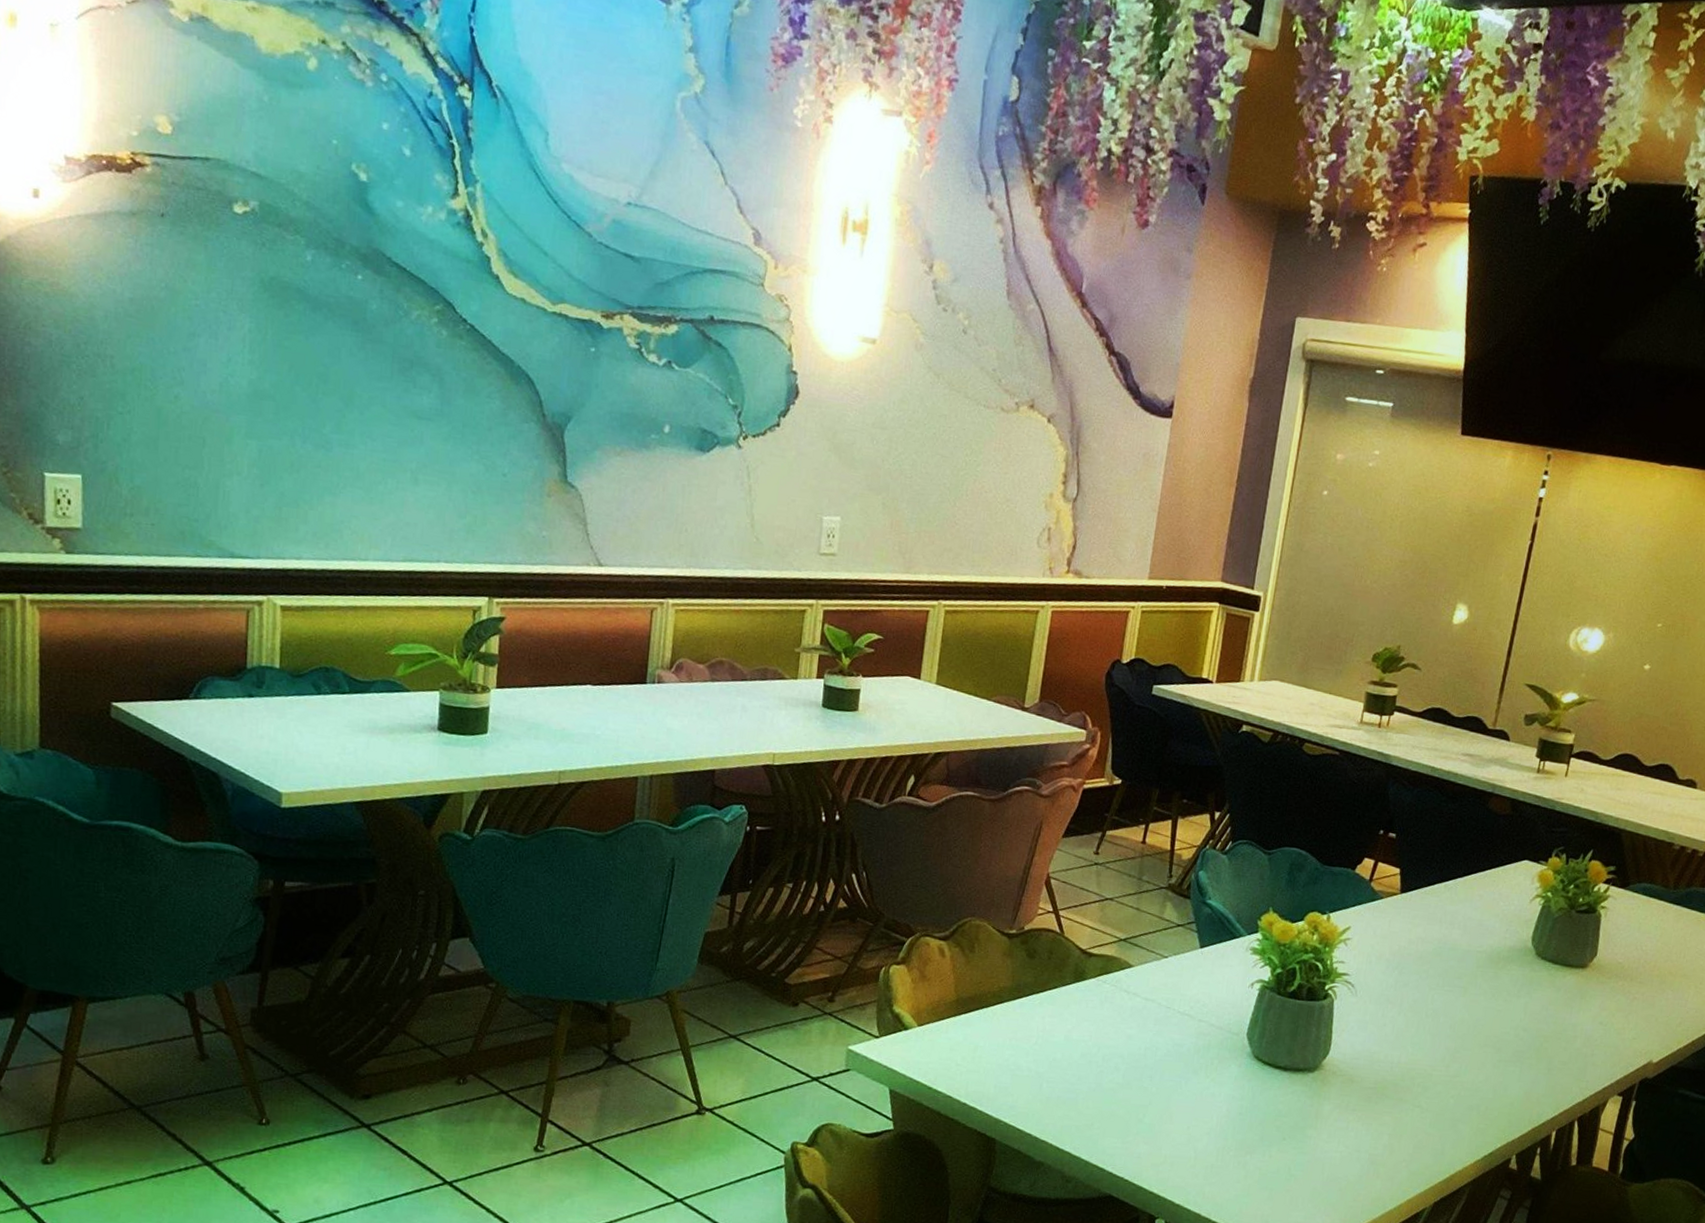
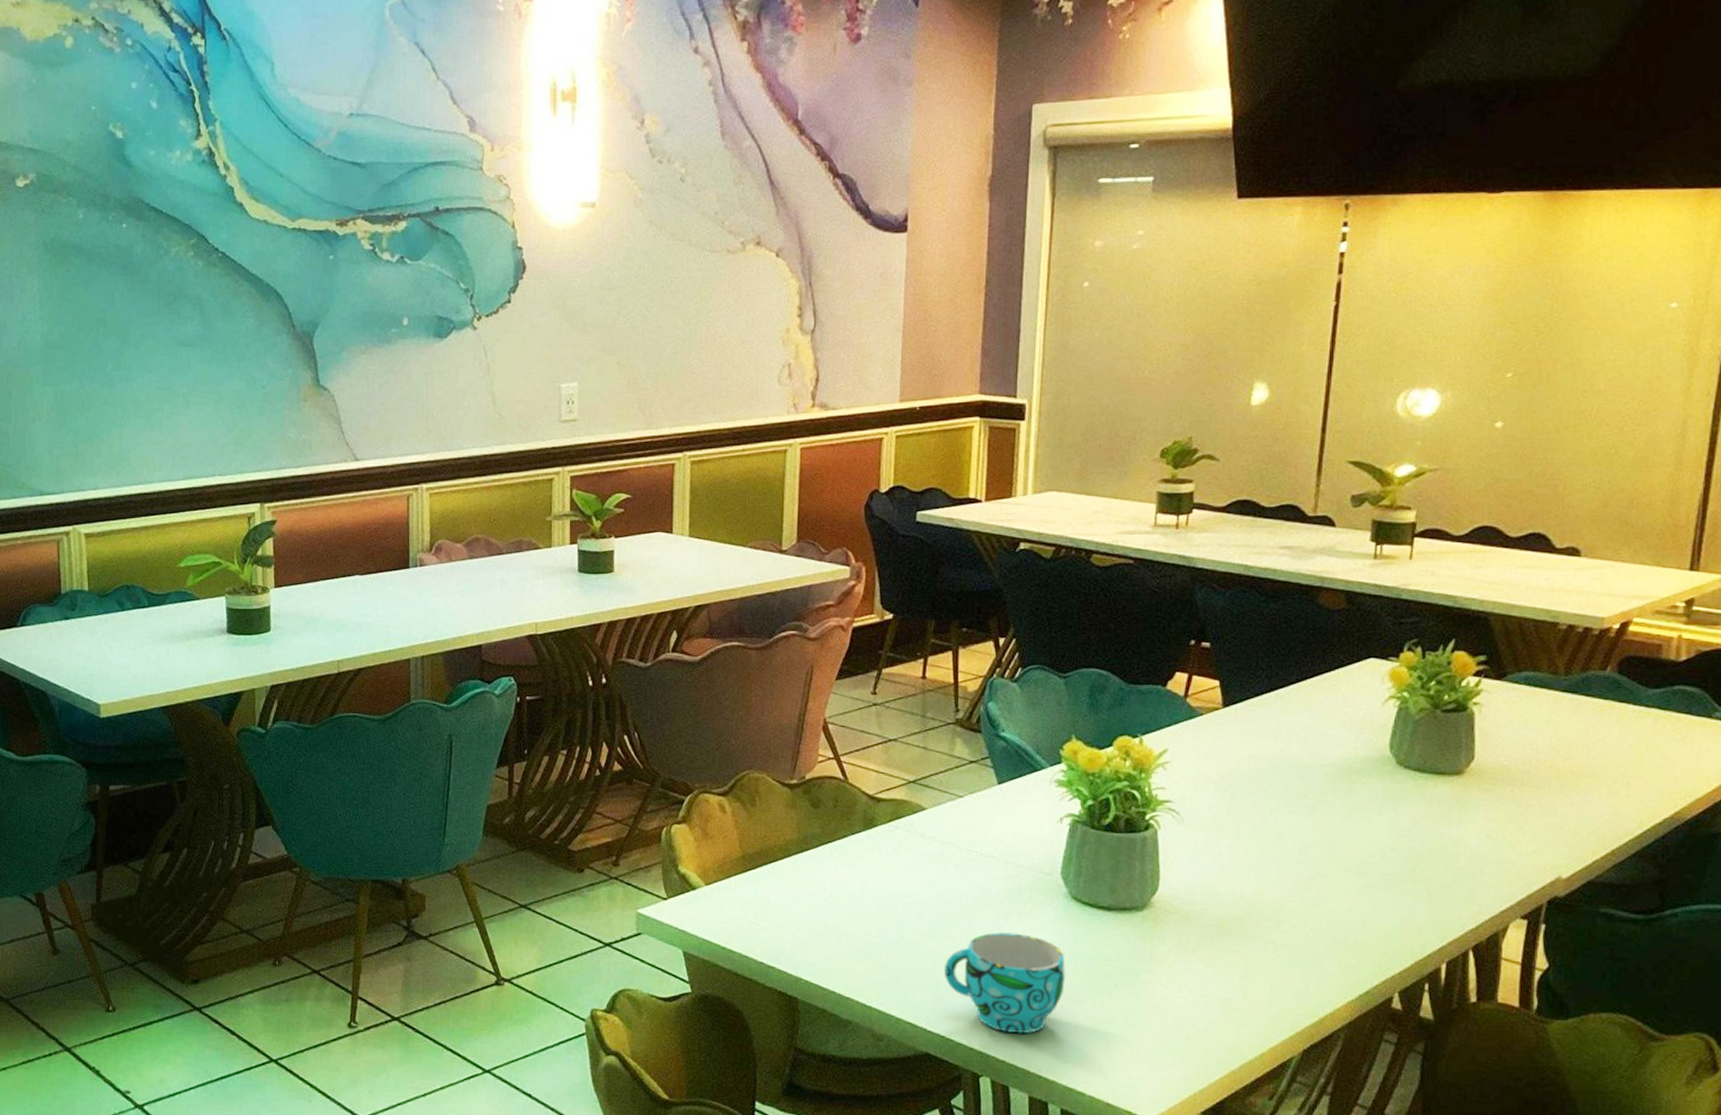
cup: none [1133,1085,1242,1180] -> present [944,931,1065,1034]

